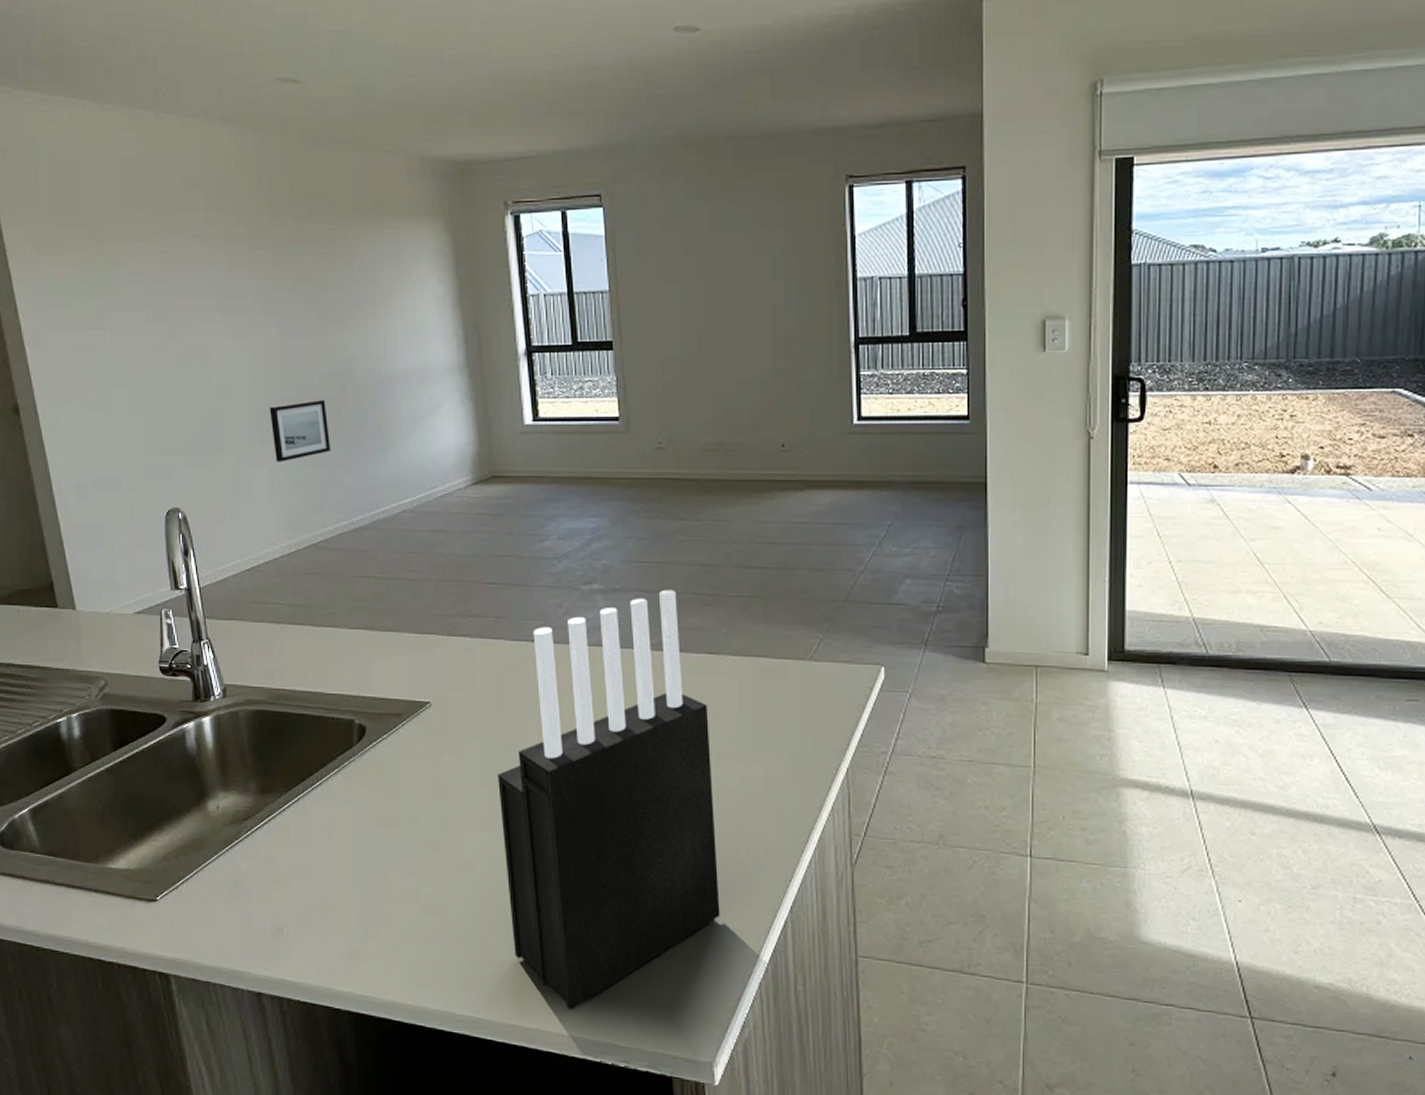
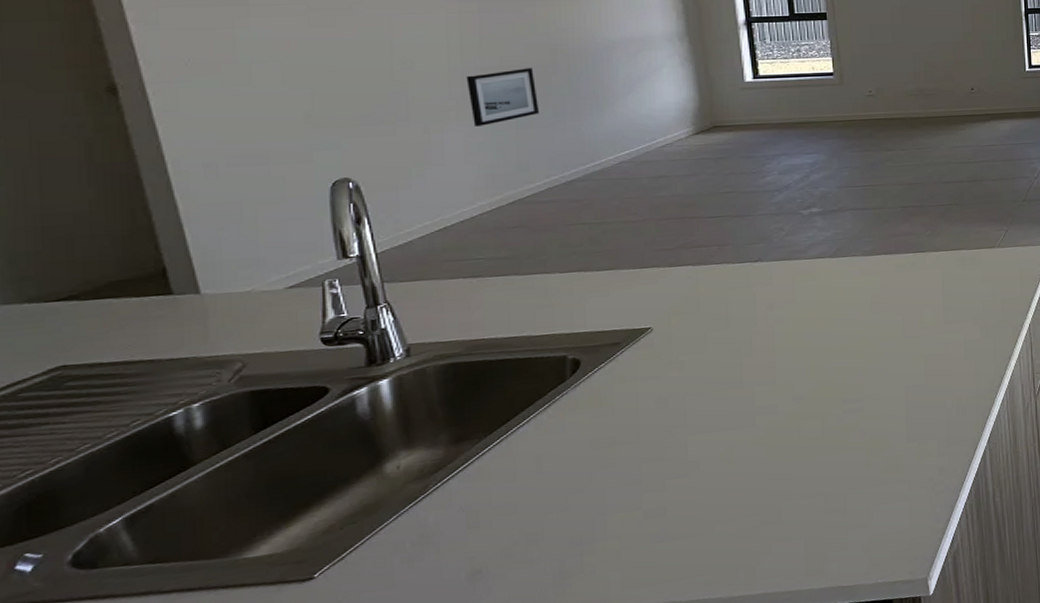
knife block: present [498,589,720,1011] -> none [723,206,931,569]

